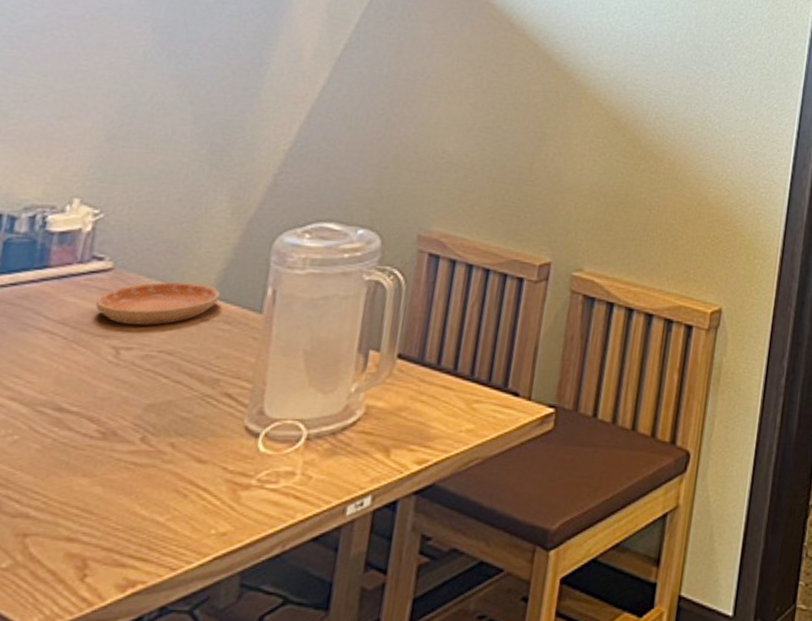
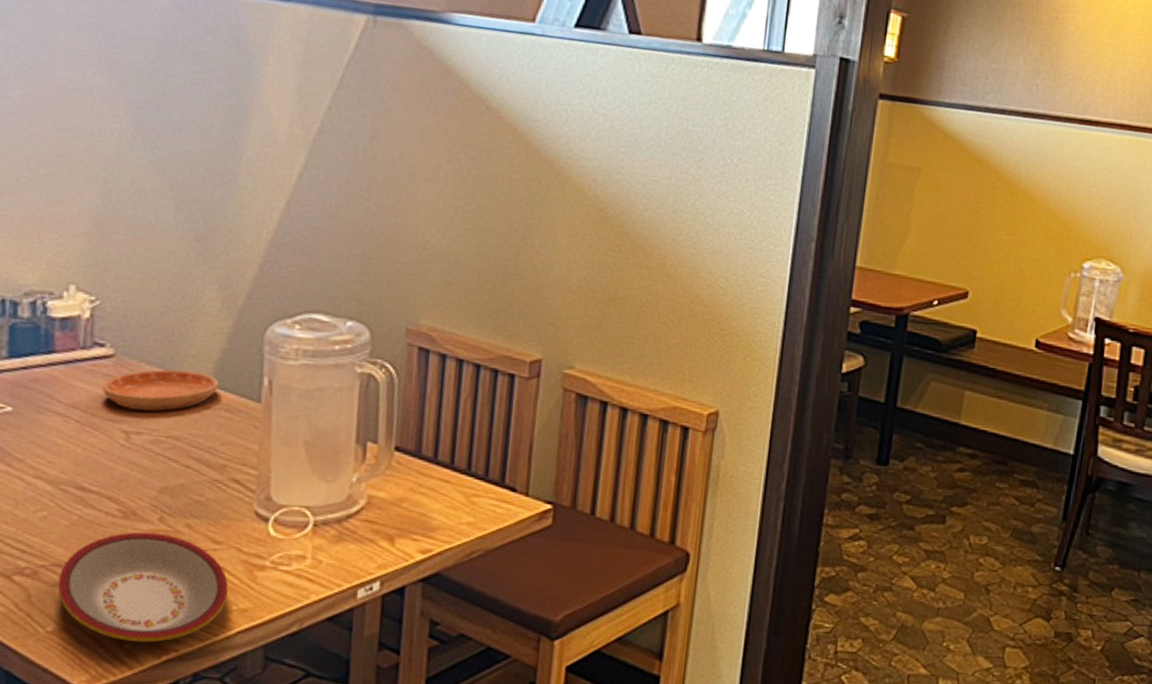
plate: none [19,453,209,575] -> present [57,532,228,643]

